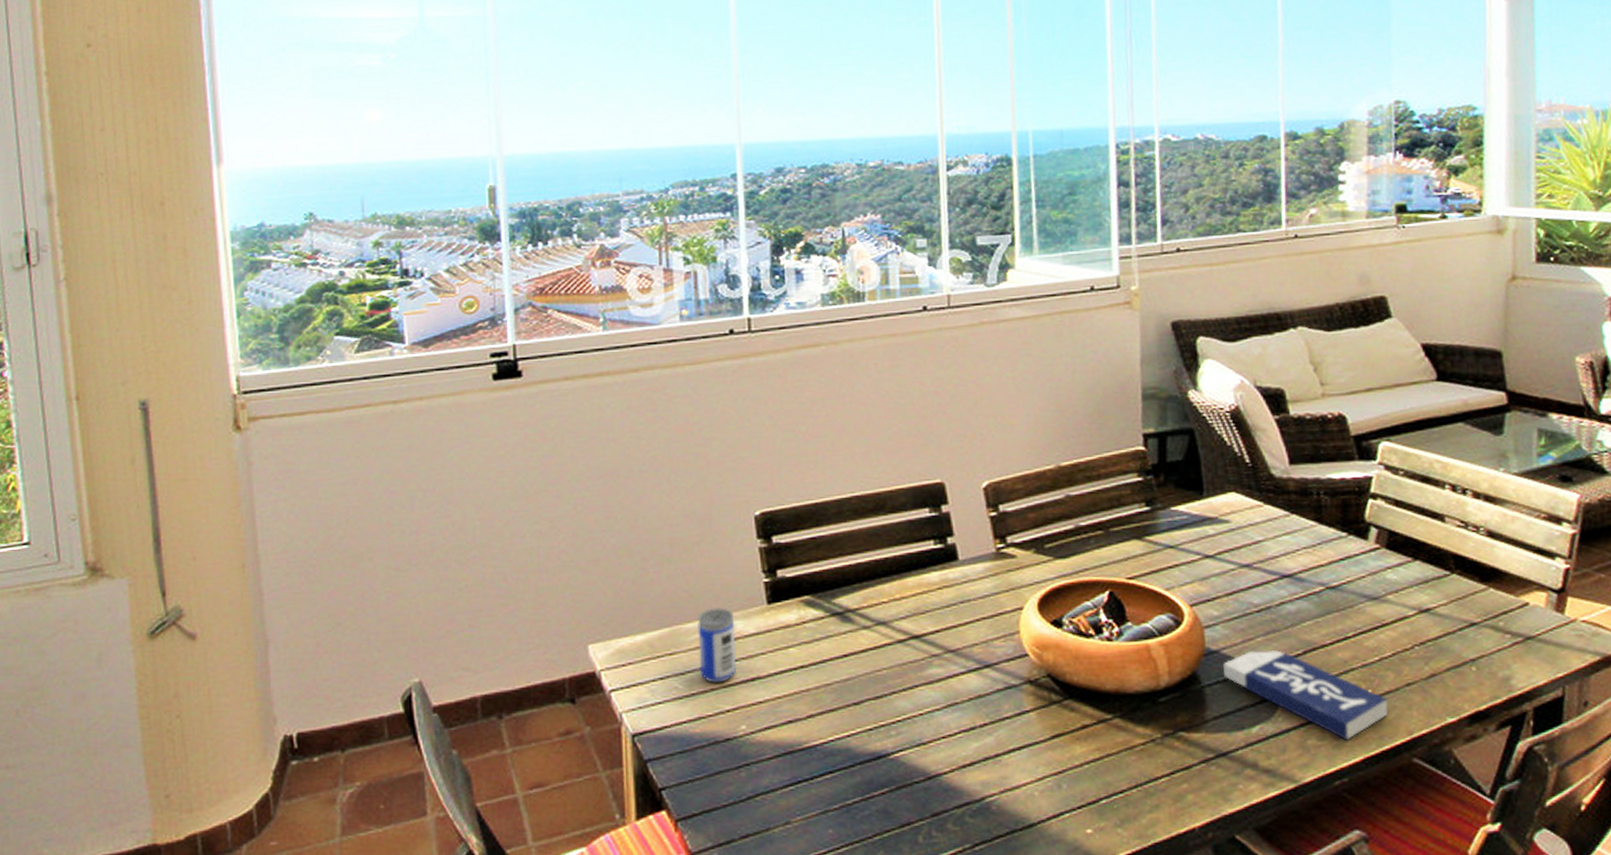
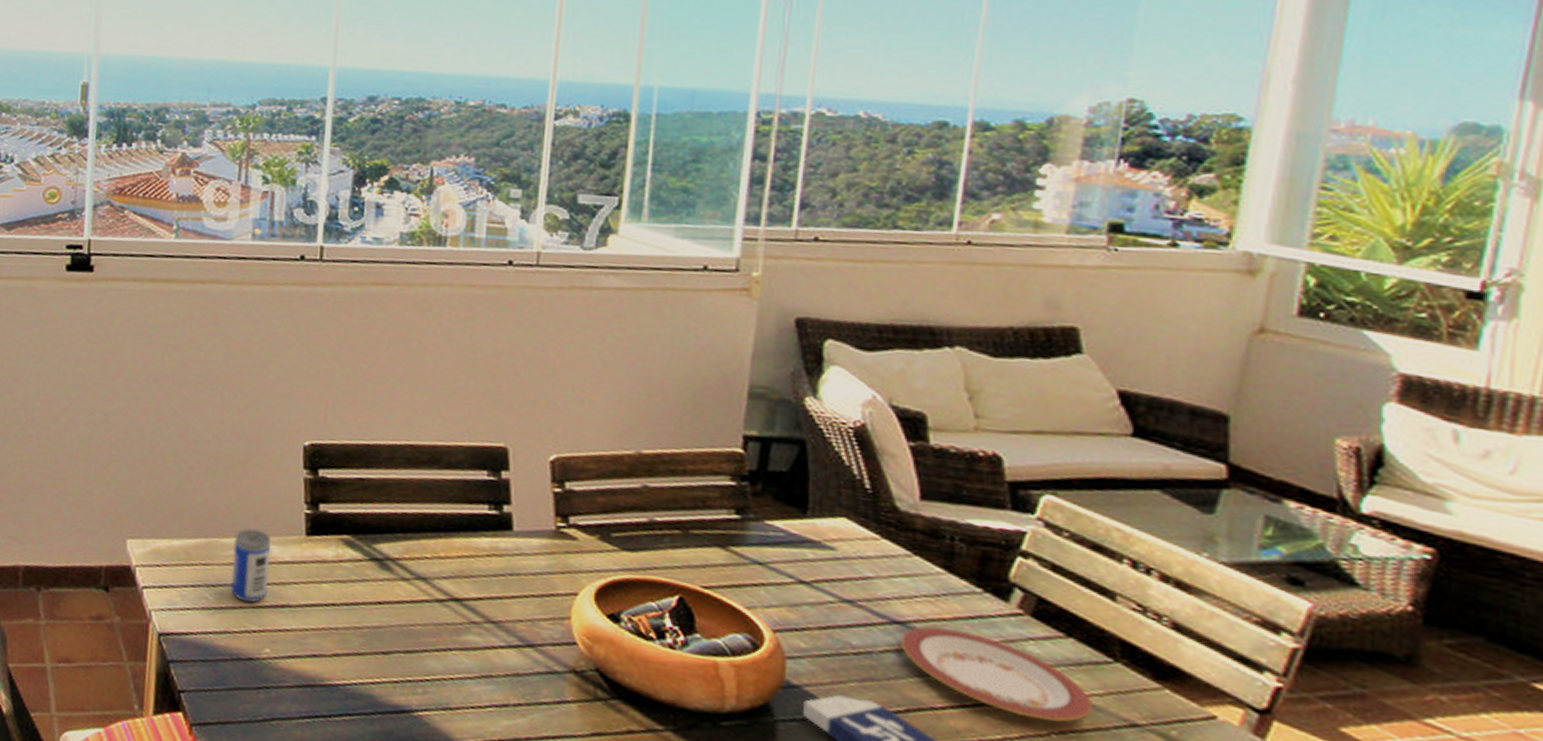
plate: none [1291,572,1442,637] -> present [900,625,1093,723]

